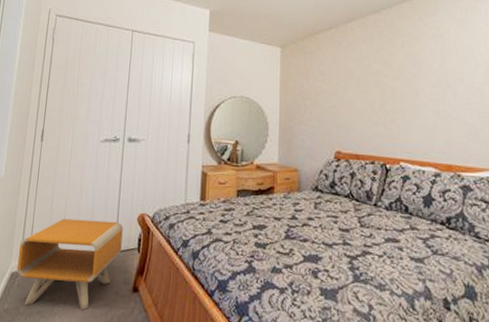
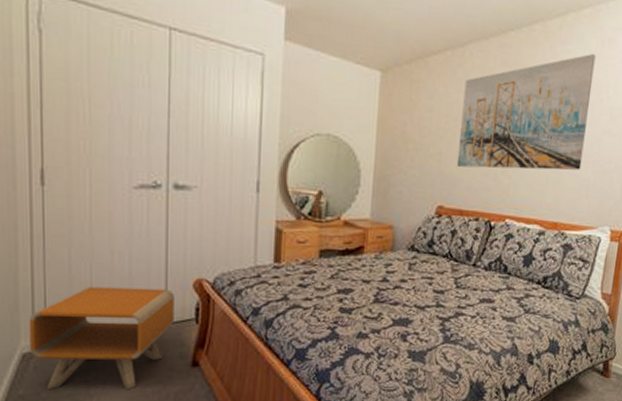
wall art: none [349,21,466,118] -> present [456,54,596,170]

